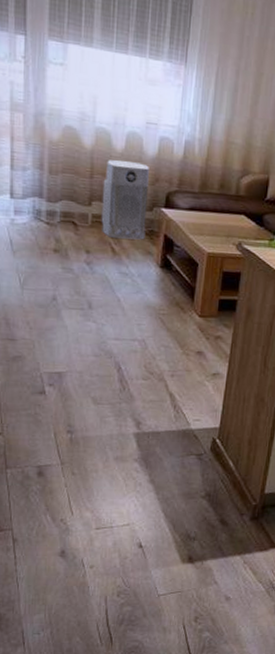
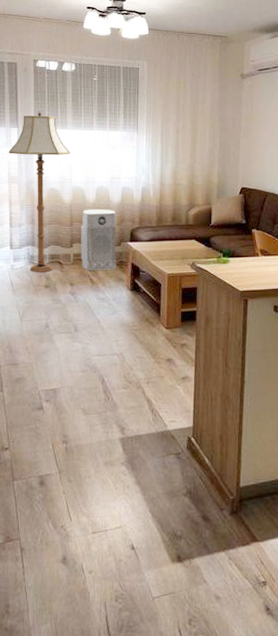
floor lamp: none [12,16,96,233] -> present [8,111,71,272]

